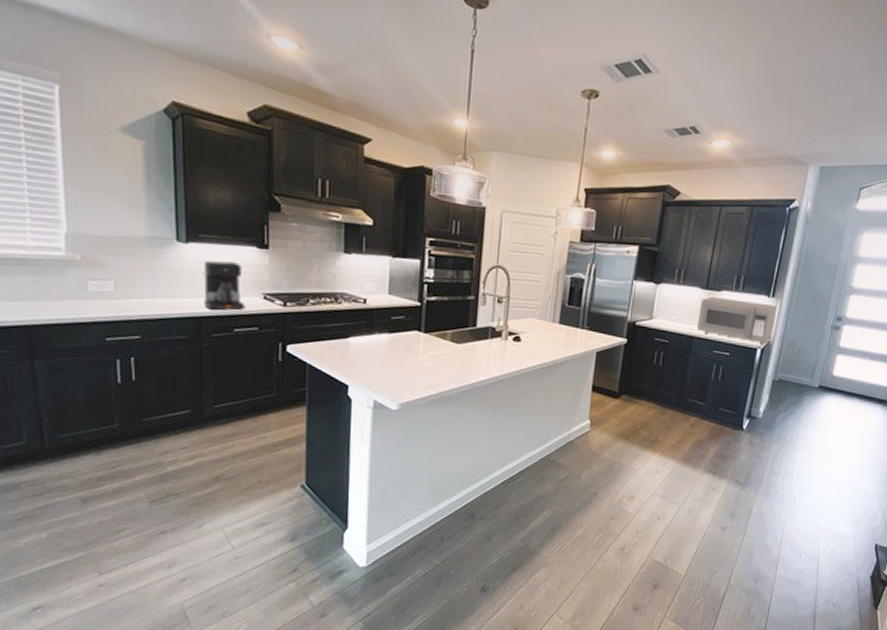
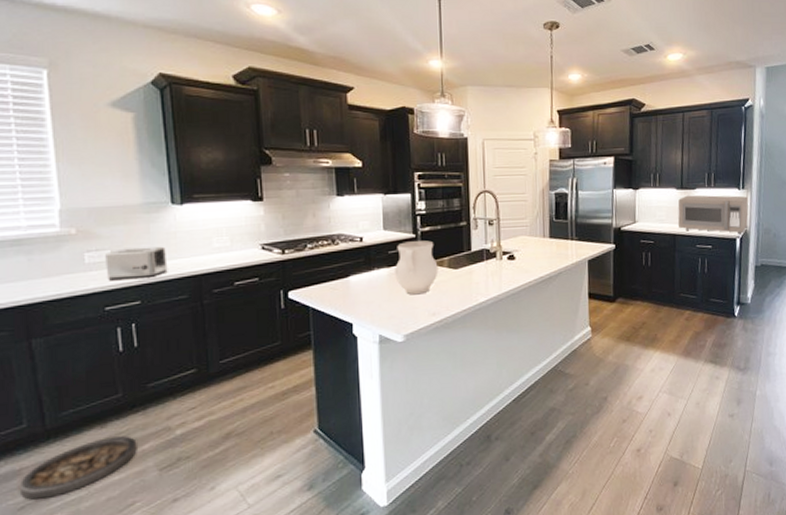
pet bowl: none [17,464,130,514] -> present [19,436,137,500]
toaster: none [108,280,169,315] -> present [105,246,168,281]
coffee maker: present [203,260,245,311] -> none [201,217,244,267]
ceramic jug: none [396,309,441,365] -> present [395,240,438,295]

